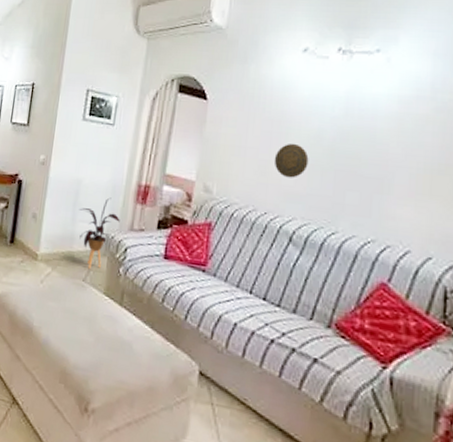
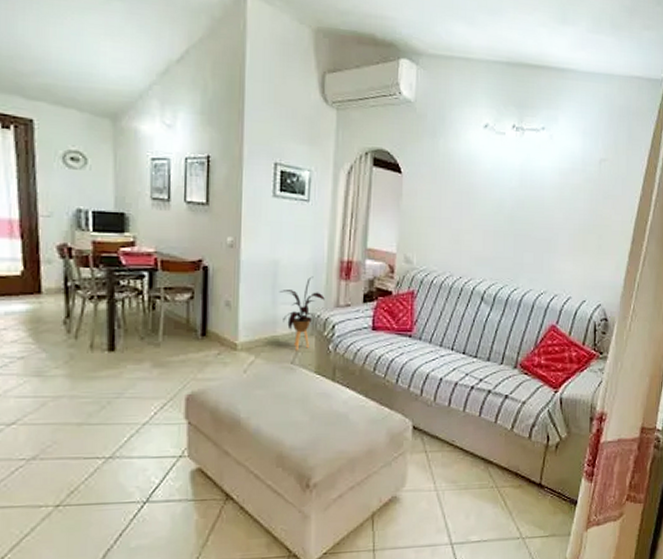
decorative plate: present [274,143,309,178] -> none [465,212,493,244]

